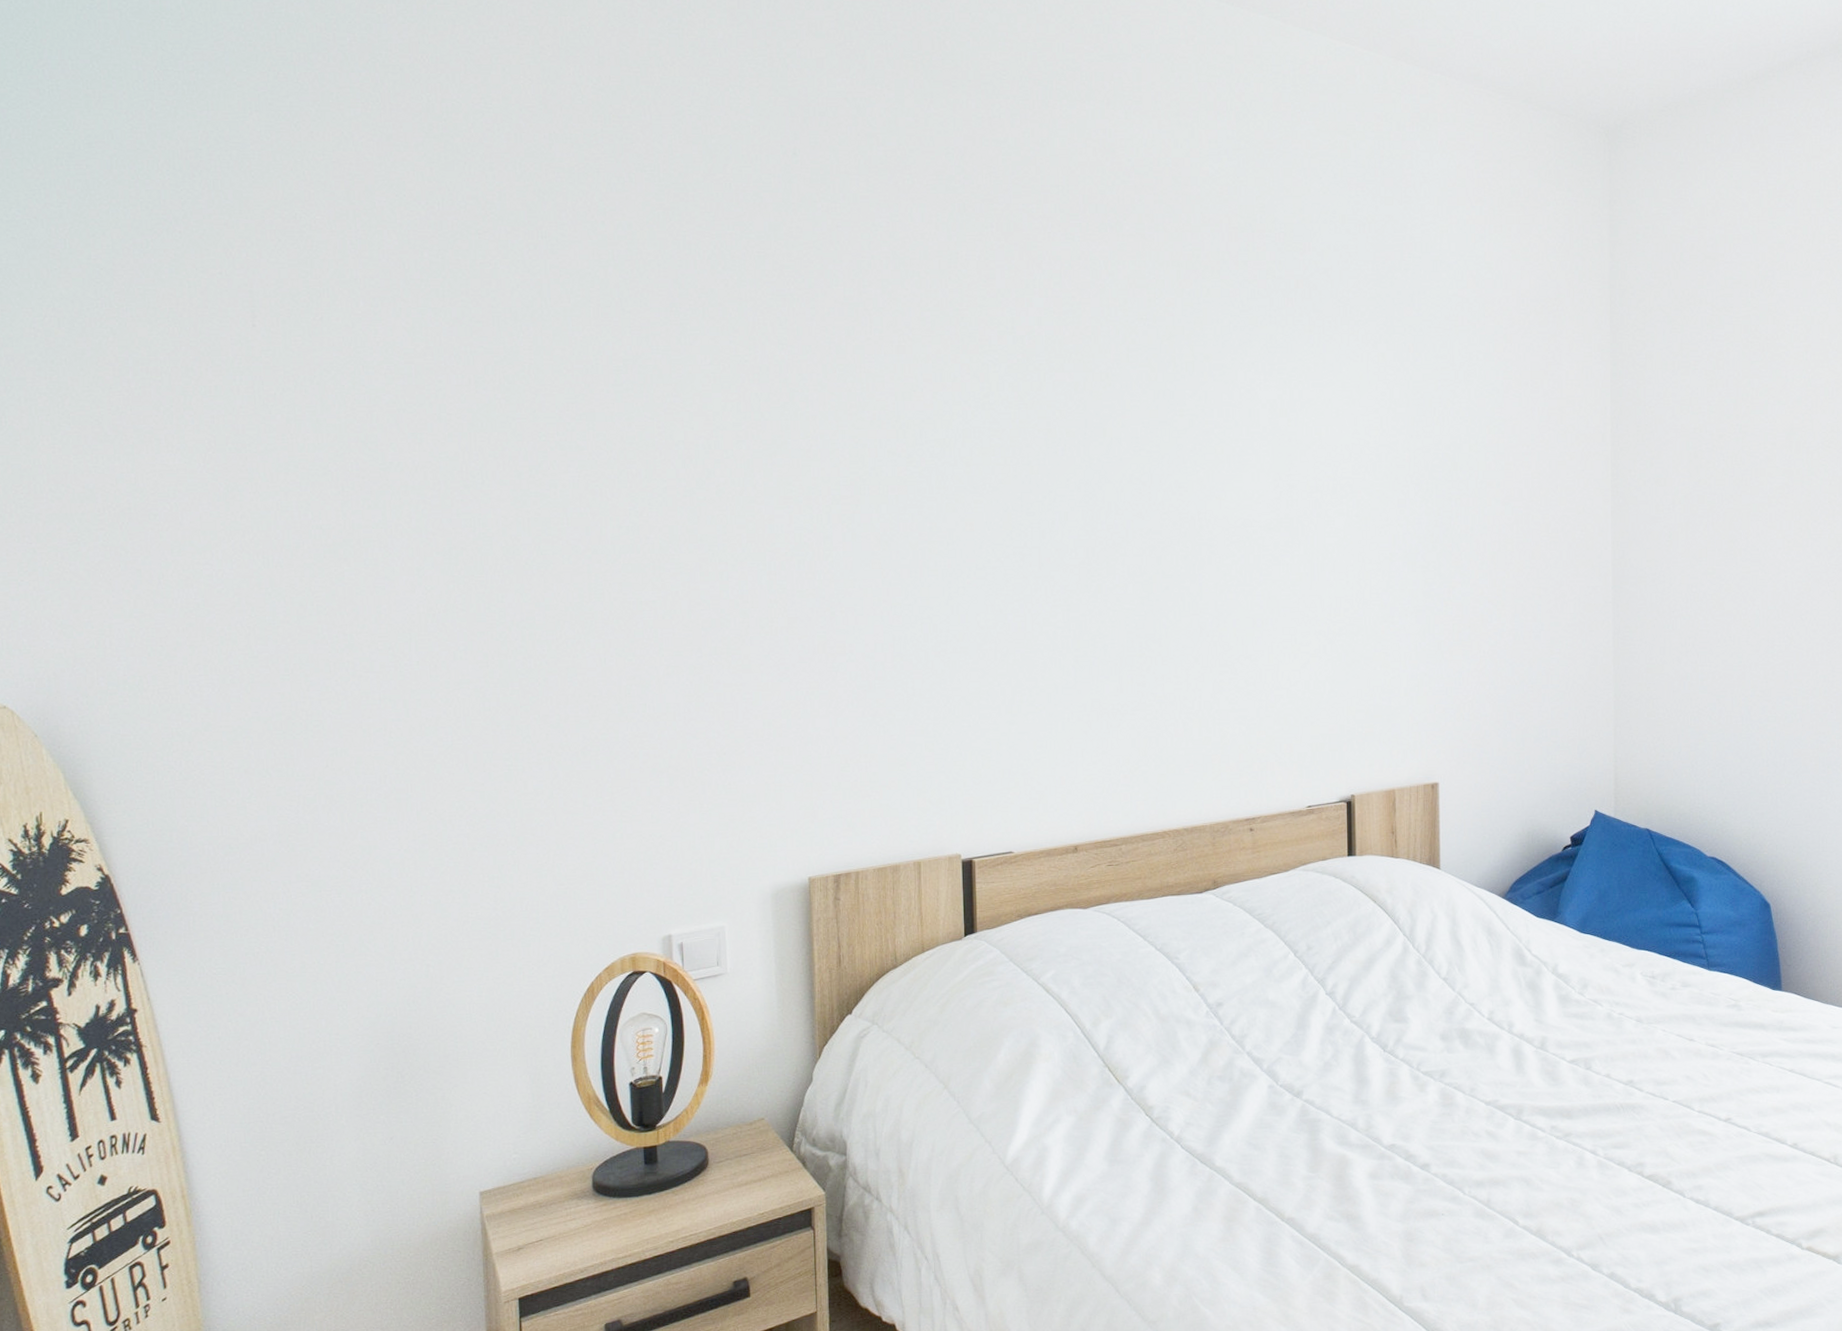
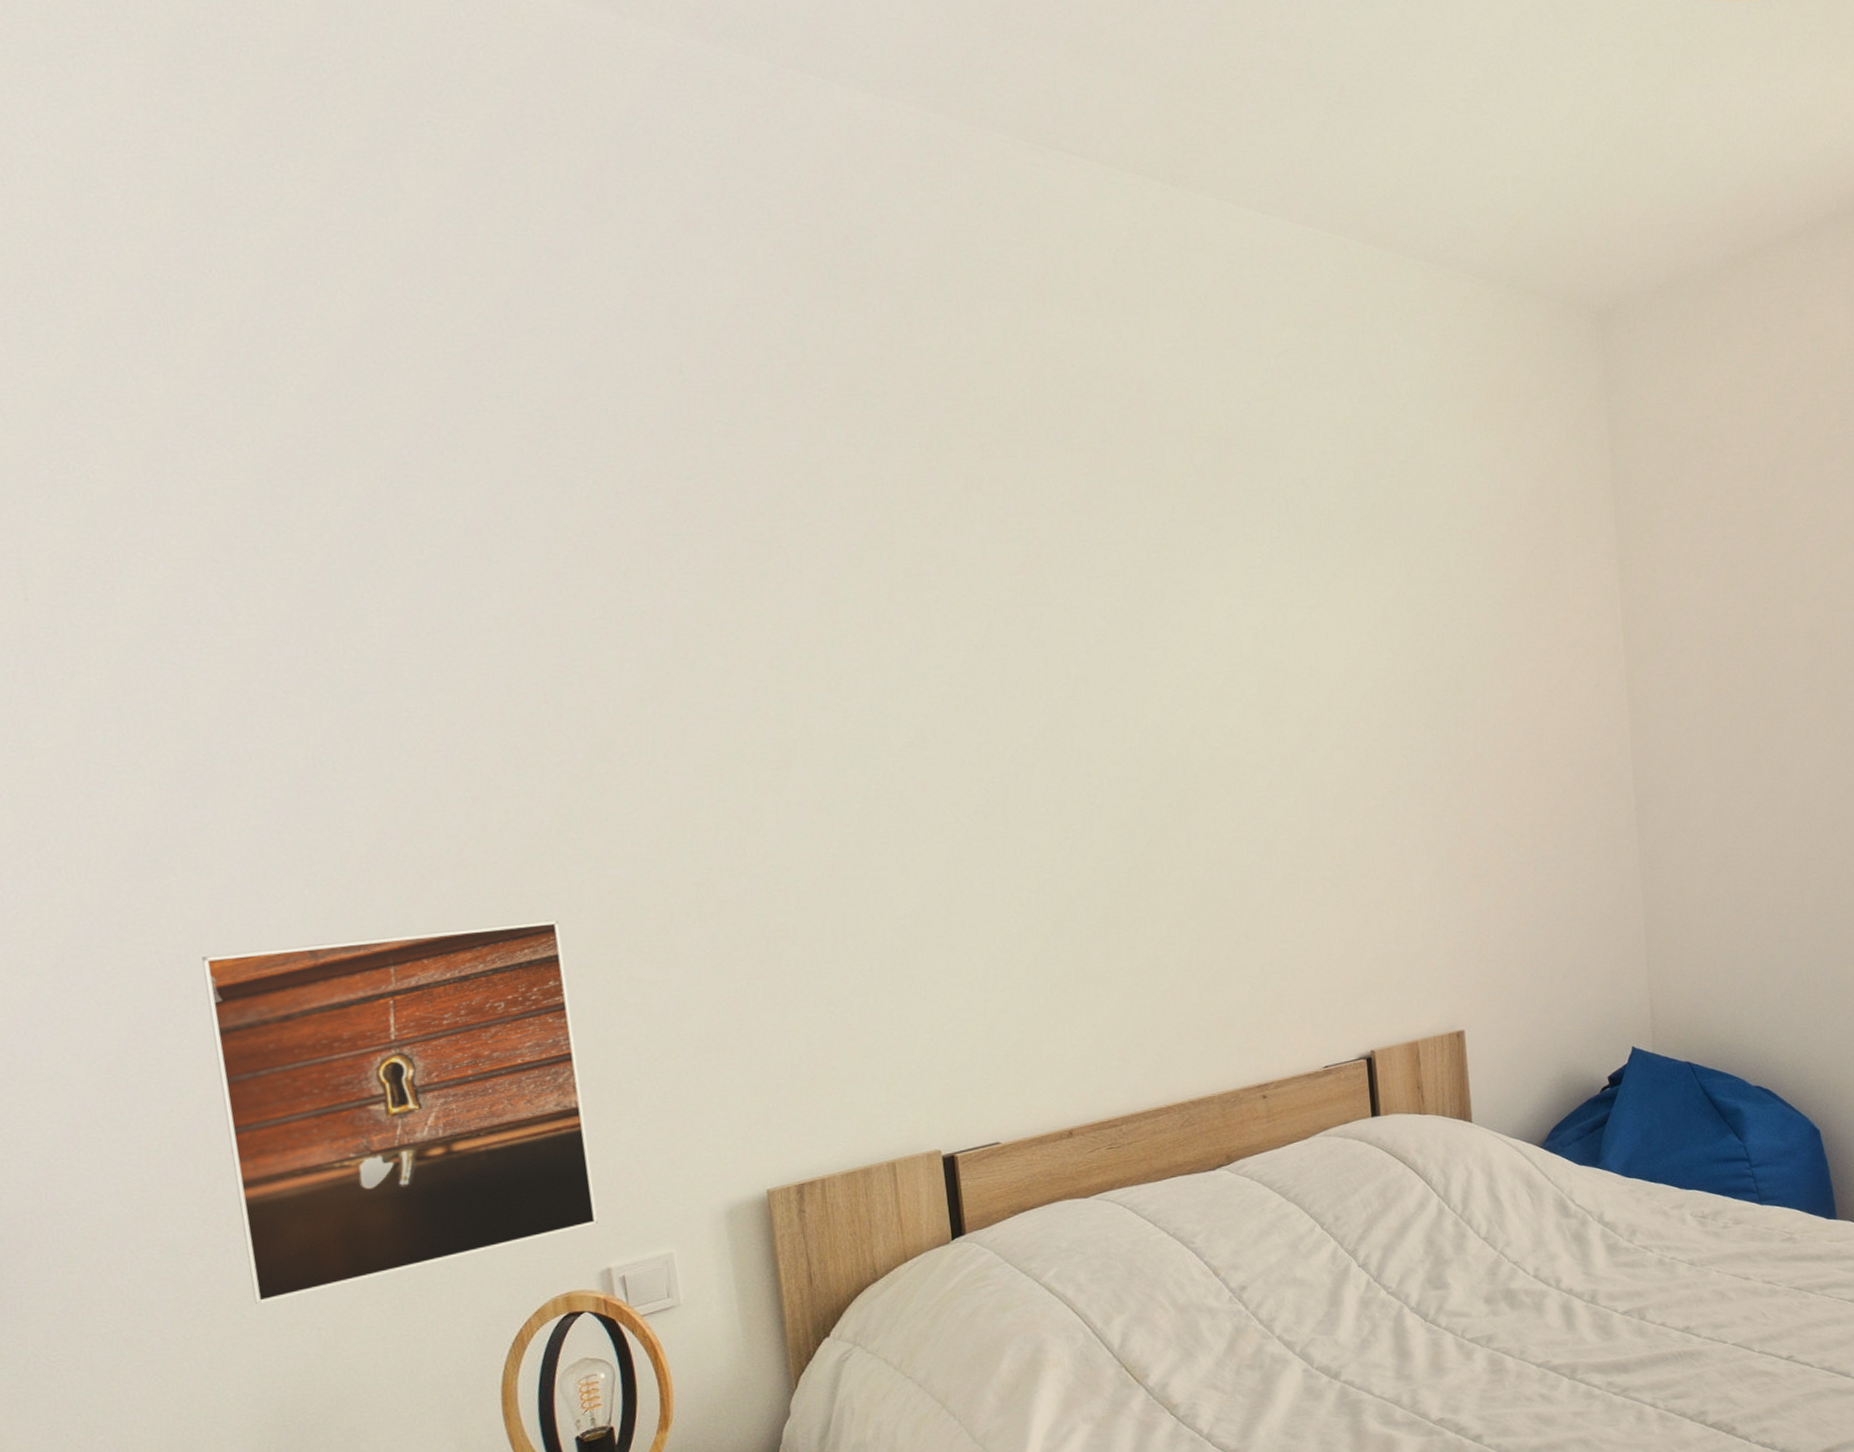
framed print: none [363,624,664,939] -> present [202,919,598,1304]

